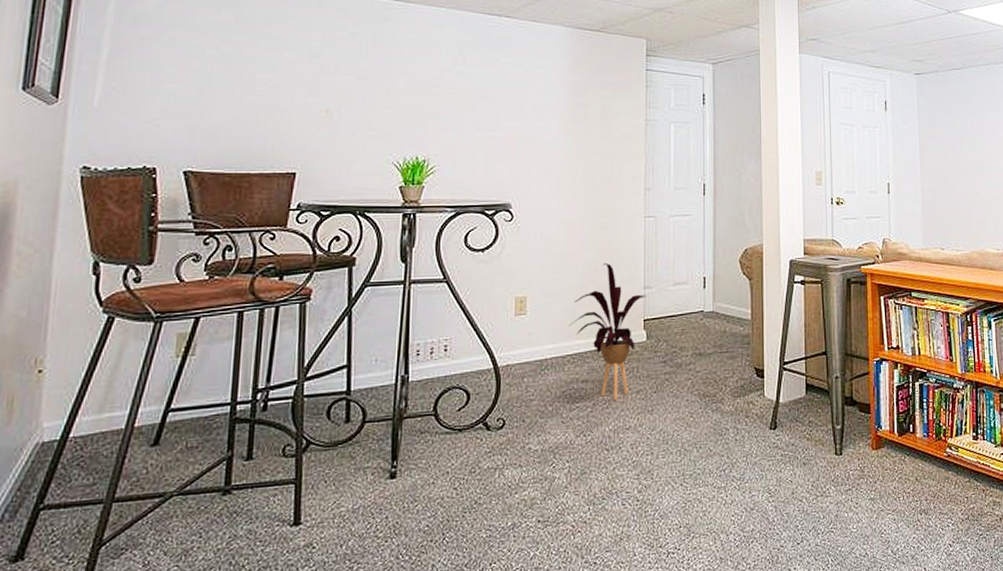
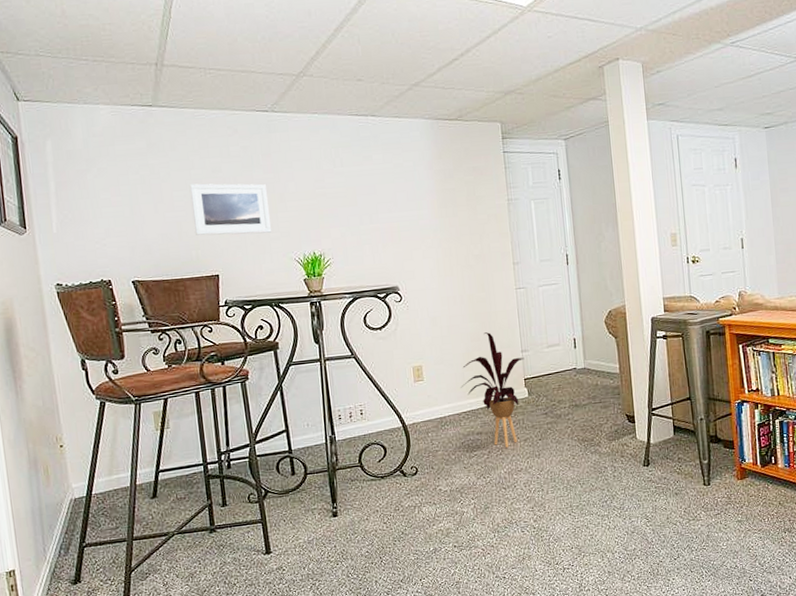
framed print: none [276,67,372,130] -> present [189,183,272,236]

